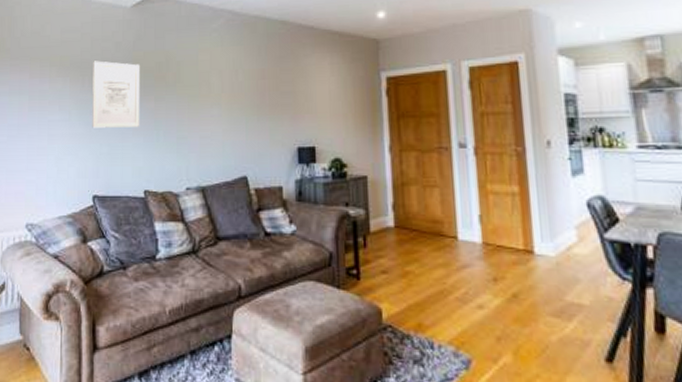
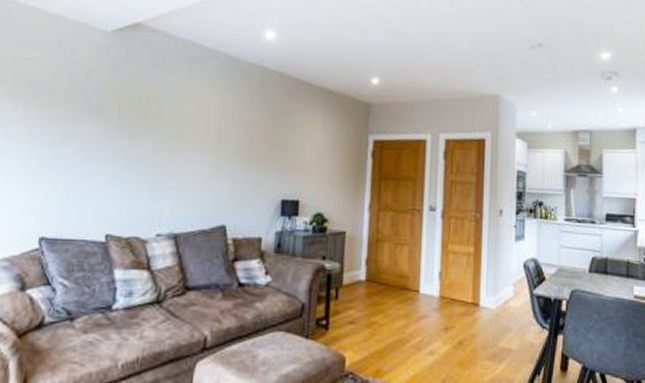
wall art: present [92,60,141,128] -> none [47,85,116,165]

